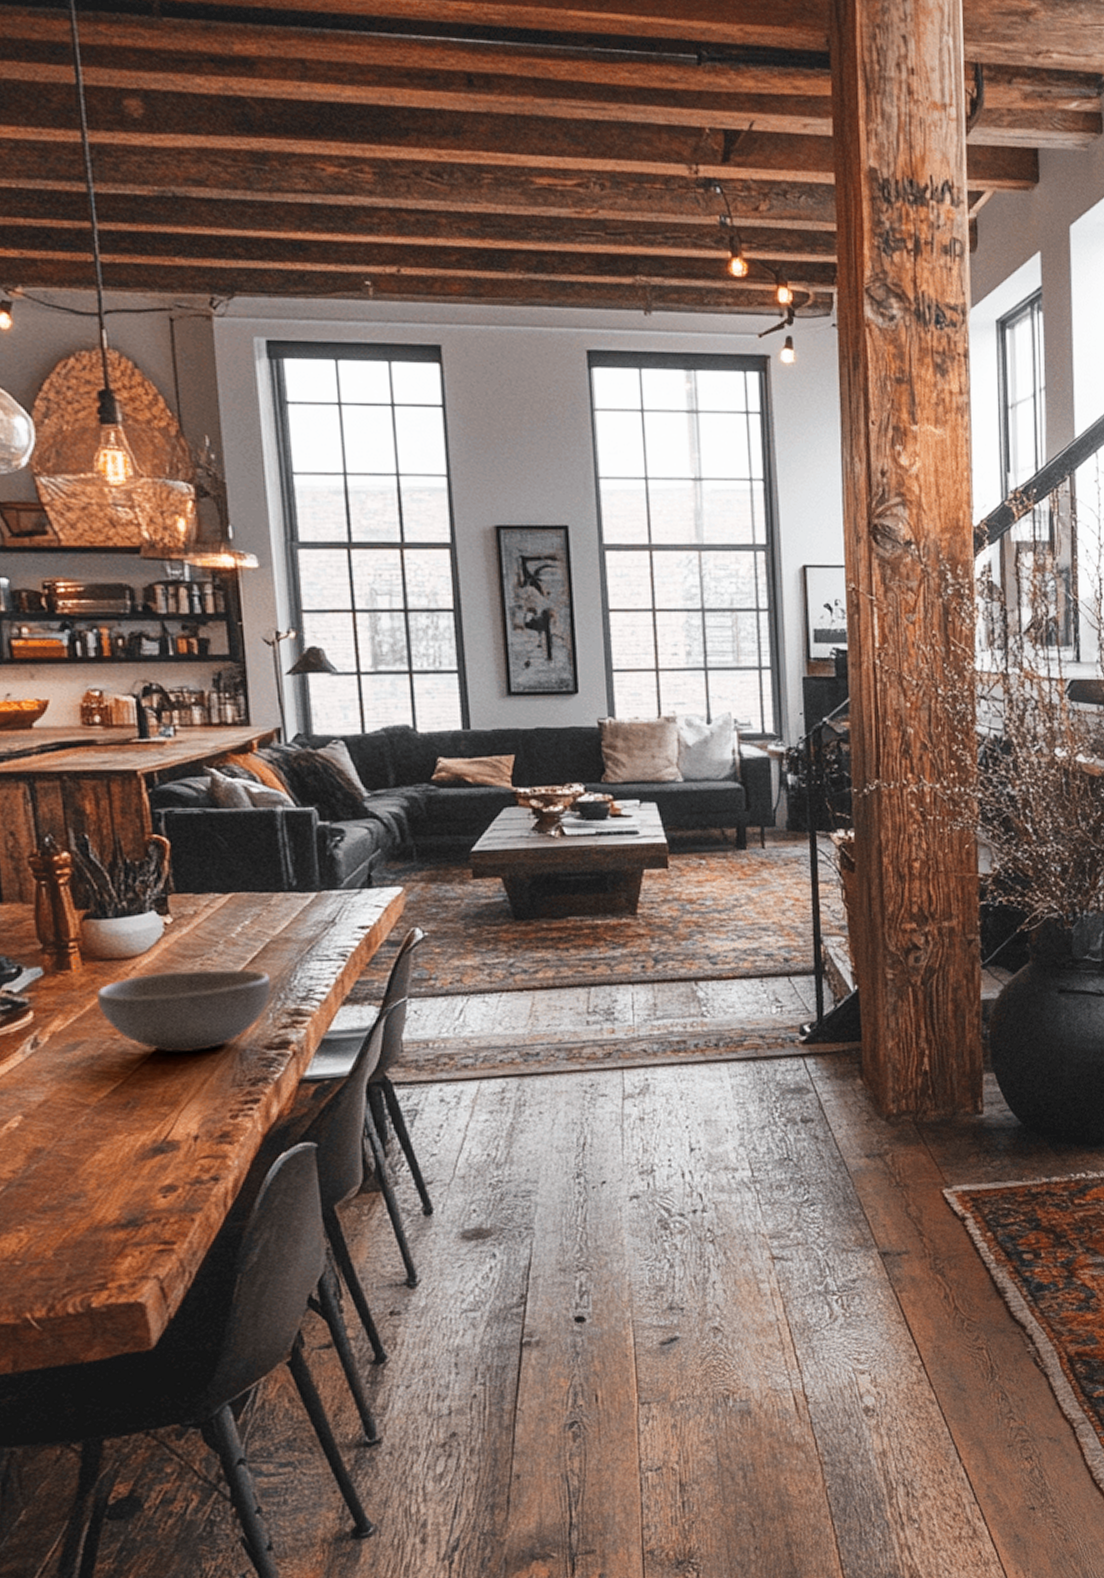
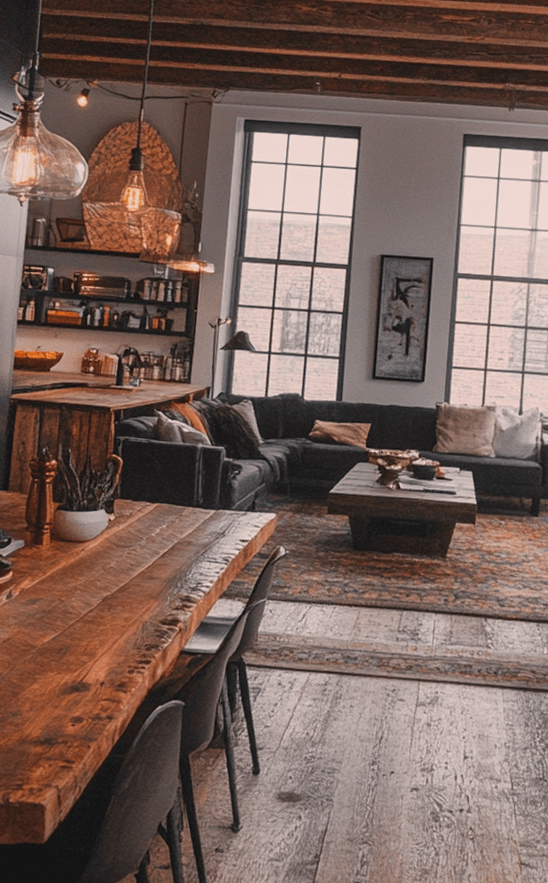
bowl: present [97,969,272,1053] -> none [55,555,174,618]

